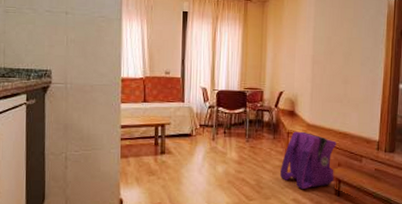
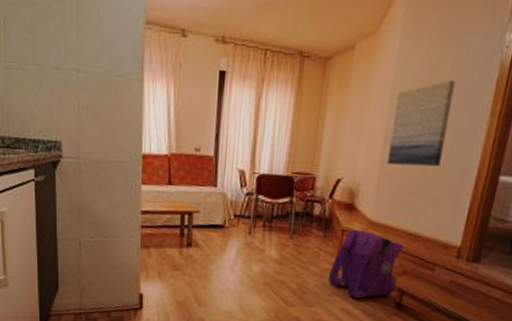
wall art: none [316,16,359,80] -> present [386,80,456,167]

